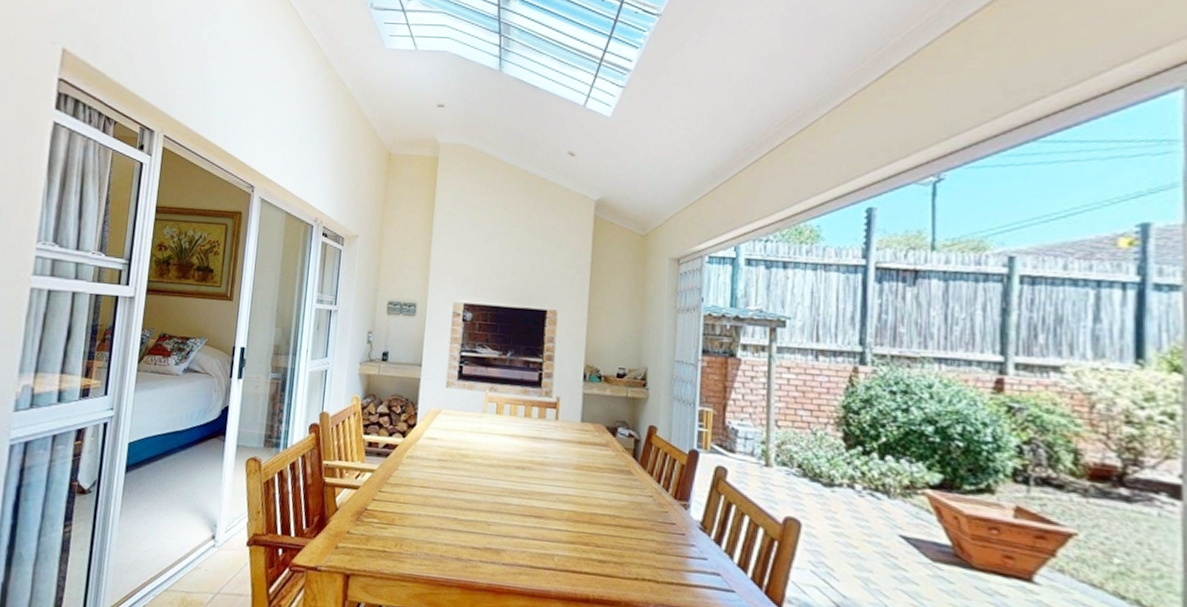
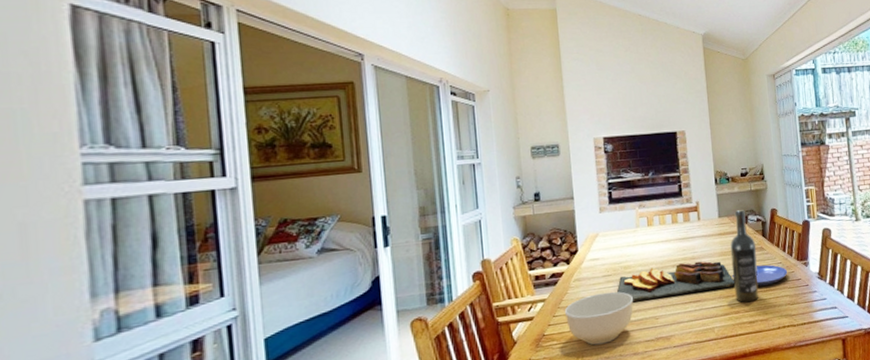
bowl: none [391,477,467,538] -> present [564,291,634,346]
food platter: none [450,463,588,512] -> present [617,261,735,303]
wine bottle: none [586,417,623,536] -> present [730,209,759,303]
plate: none [587,492,660,521] -> present [732,264,788,286]

